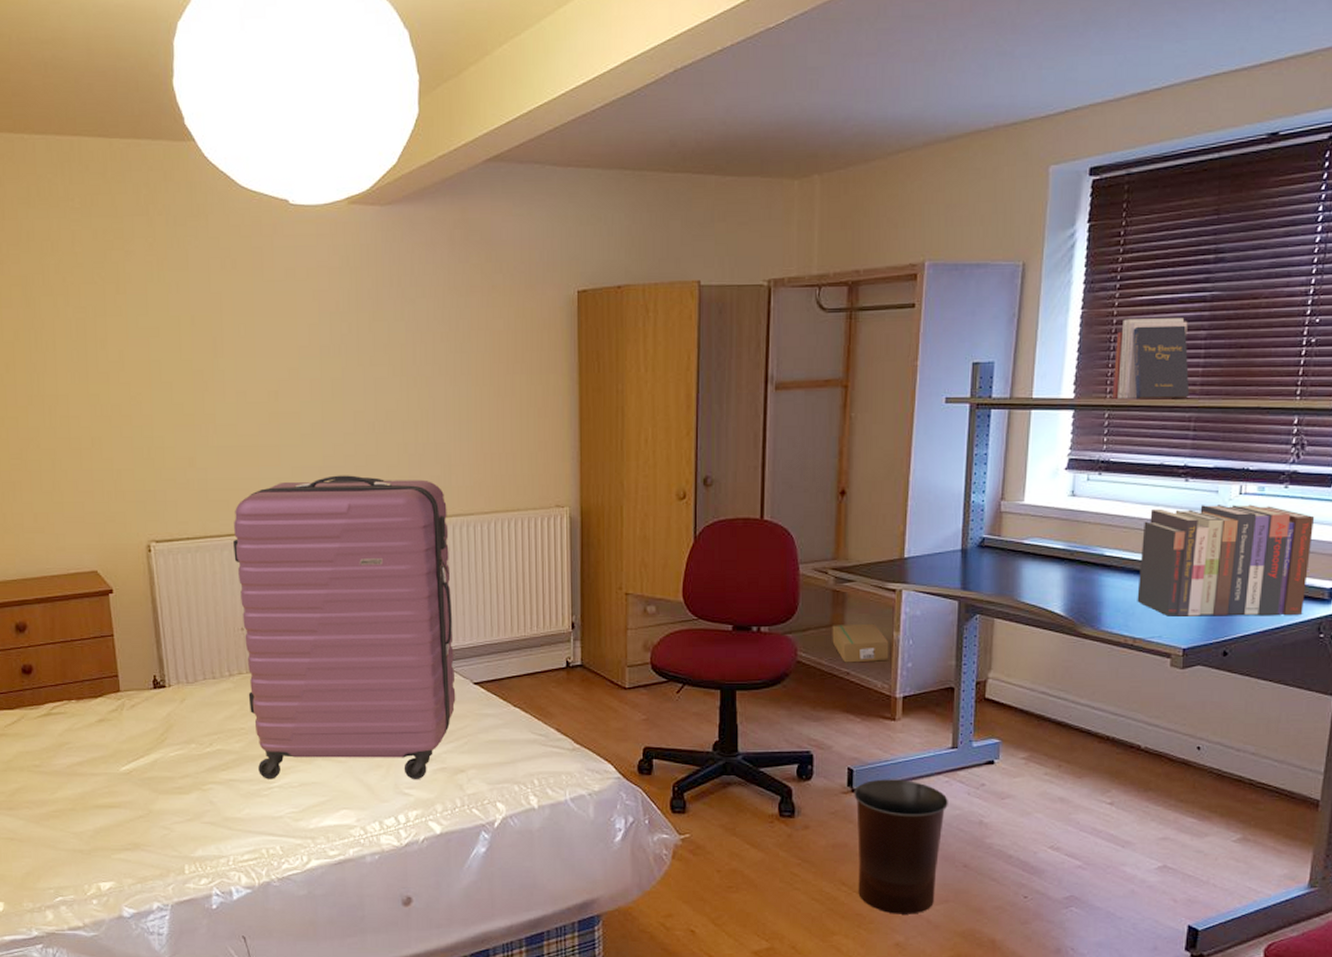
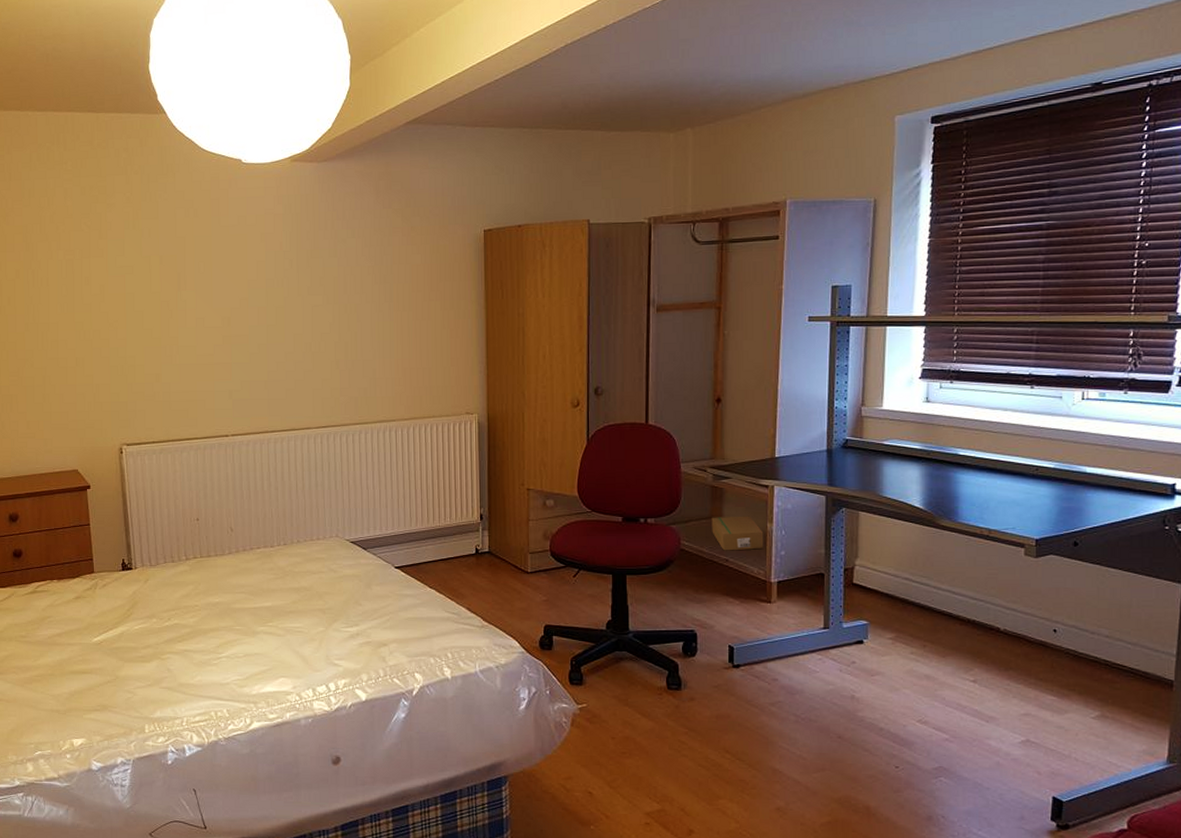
suitcase: present [233,475,456,780] -> none [191,388,380,653]
waste bin: present [854,779,948,914] -> none [735,656,822,781]
books: present [1113,318,1190,400] -> none [960,244,1031,317]
books: present [1137,504,1315,616] -> none [990,409,1154,510]

